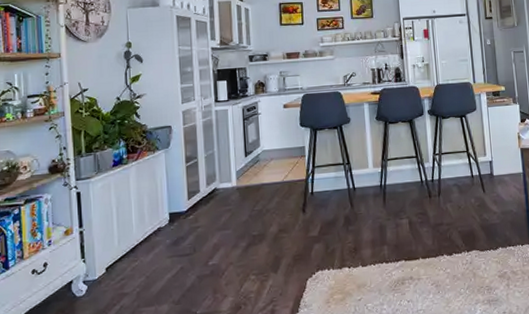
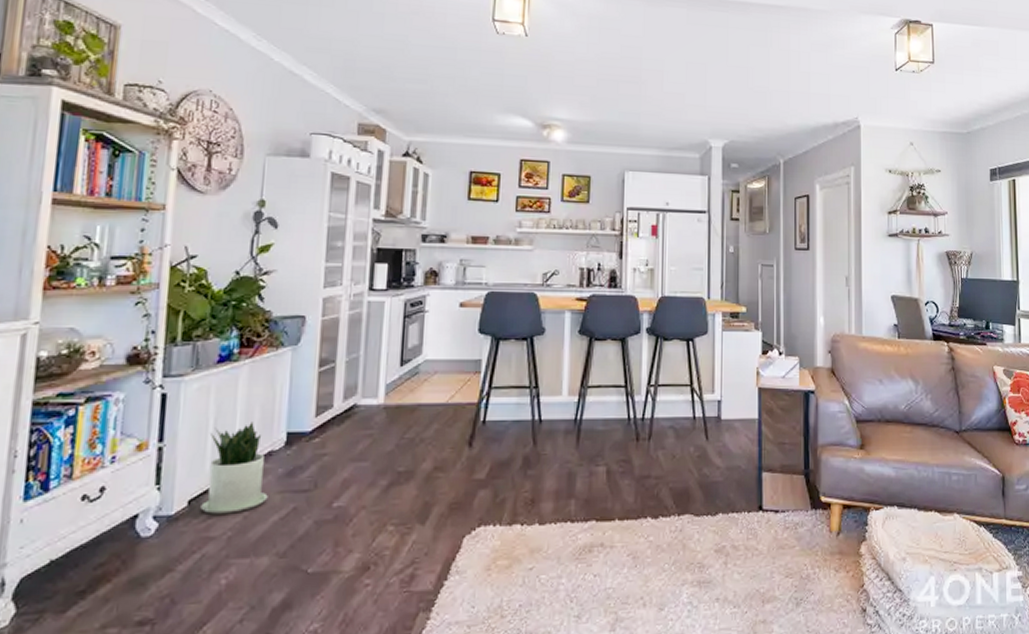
planter: none [115,207,162,277] -> present [200,422,268,514]

